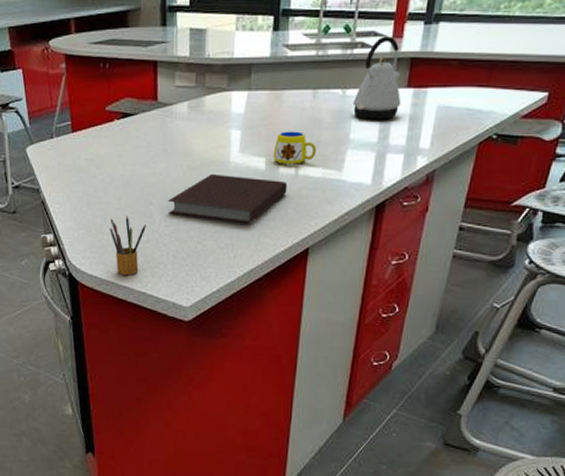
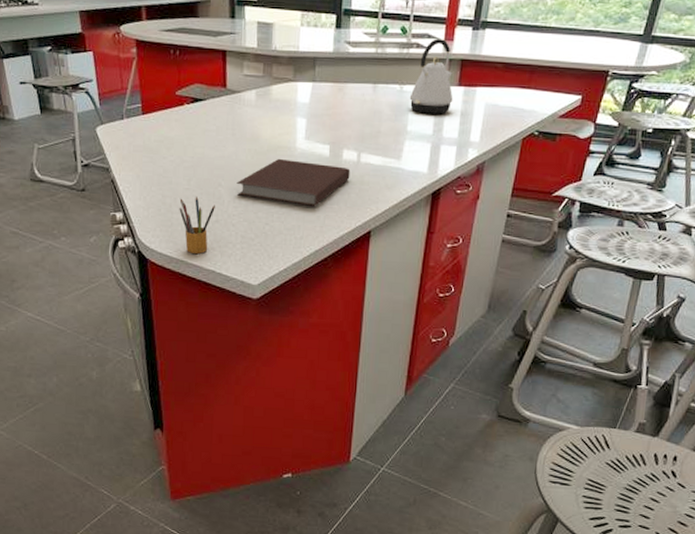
mug: present [273,131,317,167] -> none [336,121,377,155]

